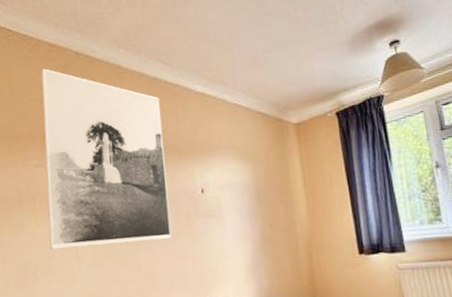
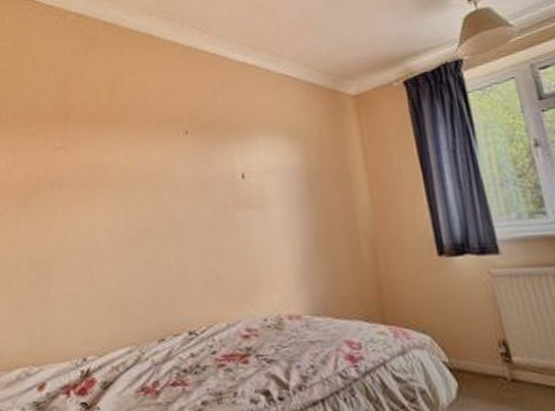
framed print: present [41,68,172,250] -> none [66,40,207,245]

